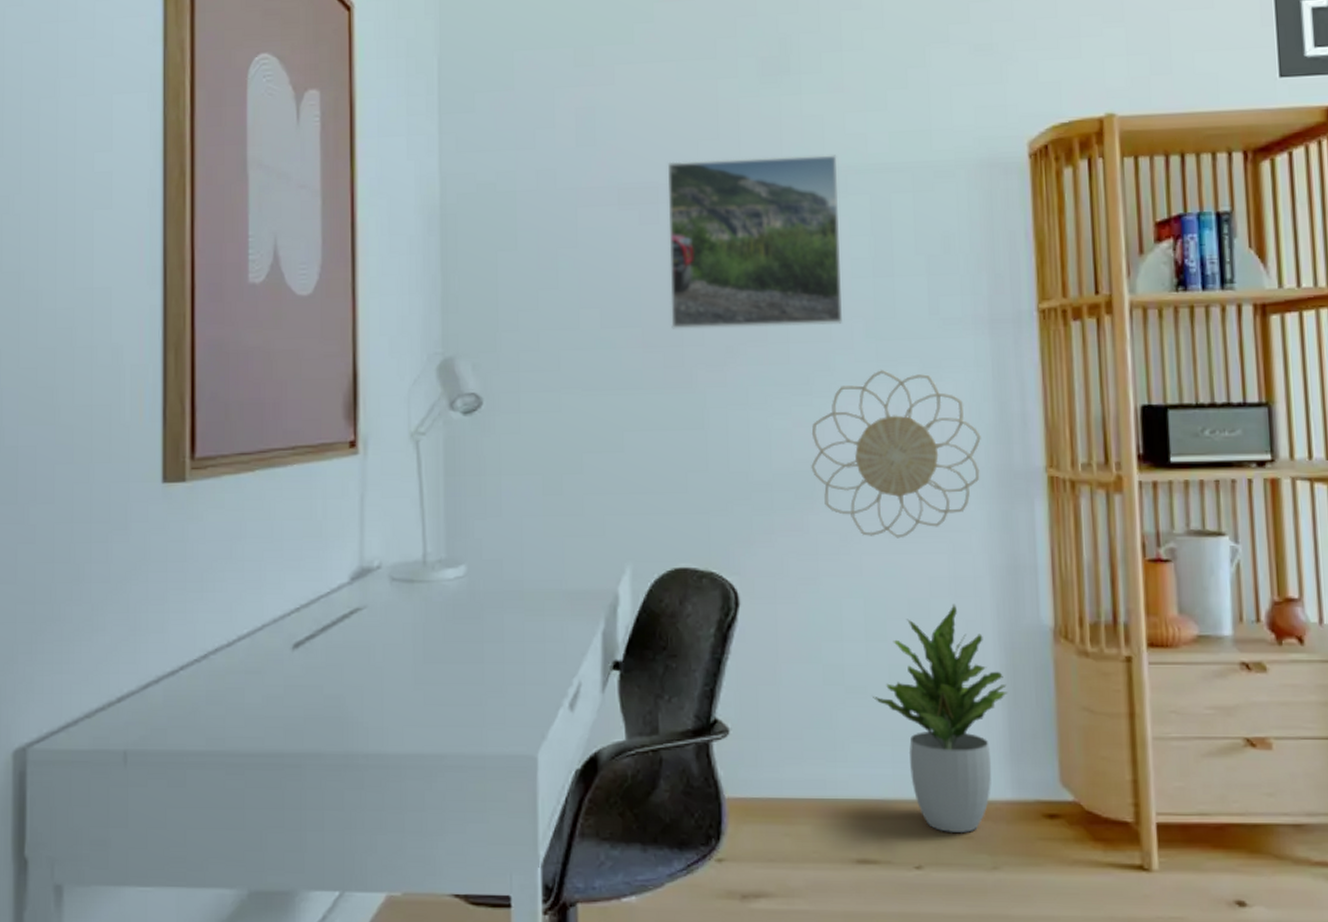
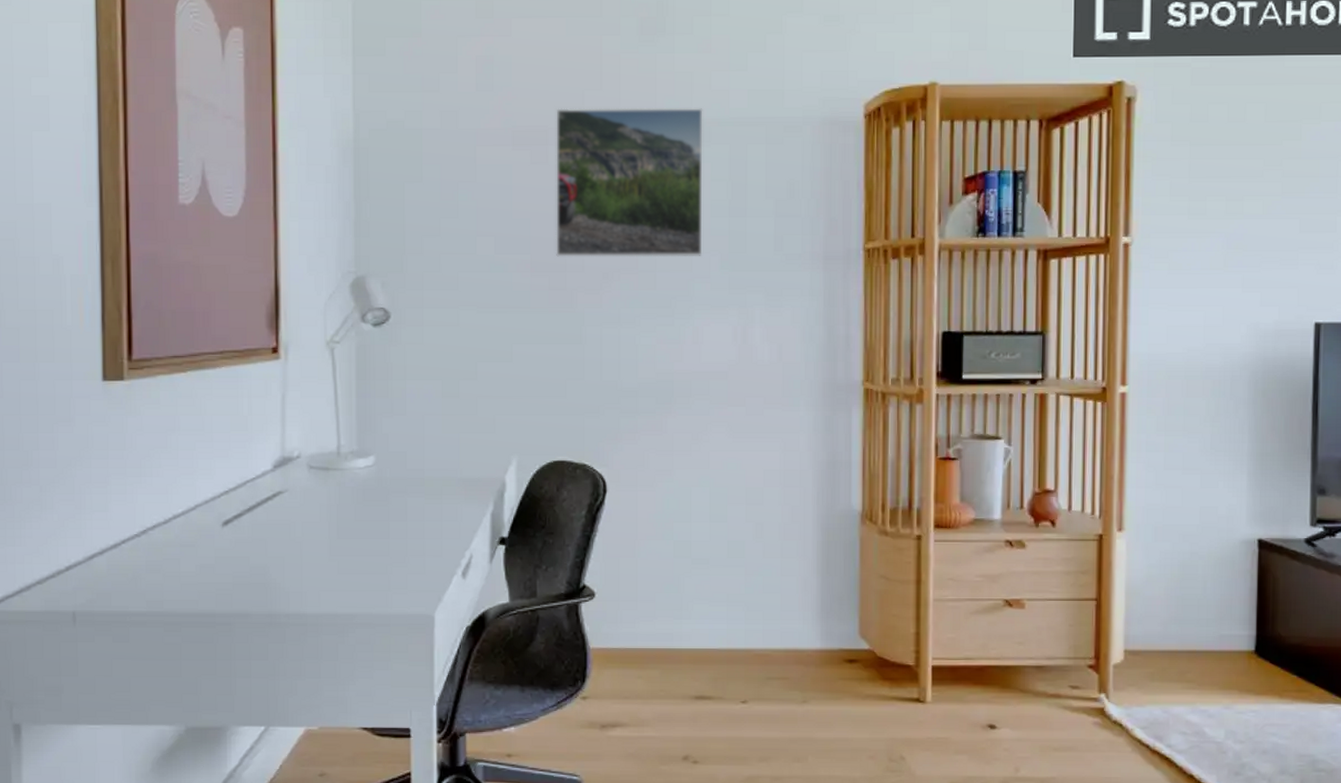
decorative wall piece: present [811,370,981,539] -> none [671,297,812,438]
potted plant: present [873,603,1008,834] -> none [714,492,822,675]

